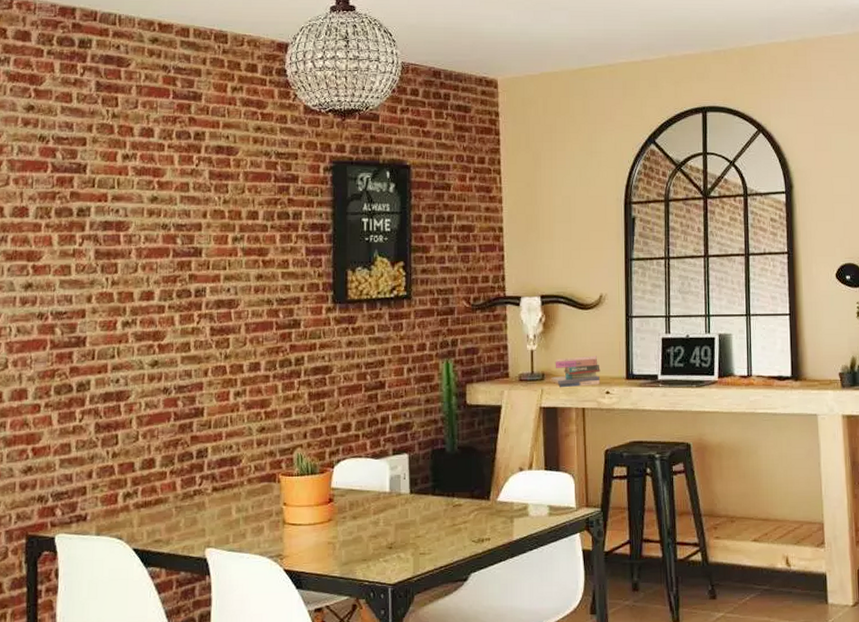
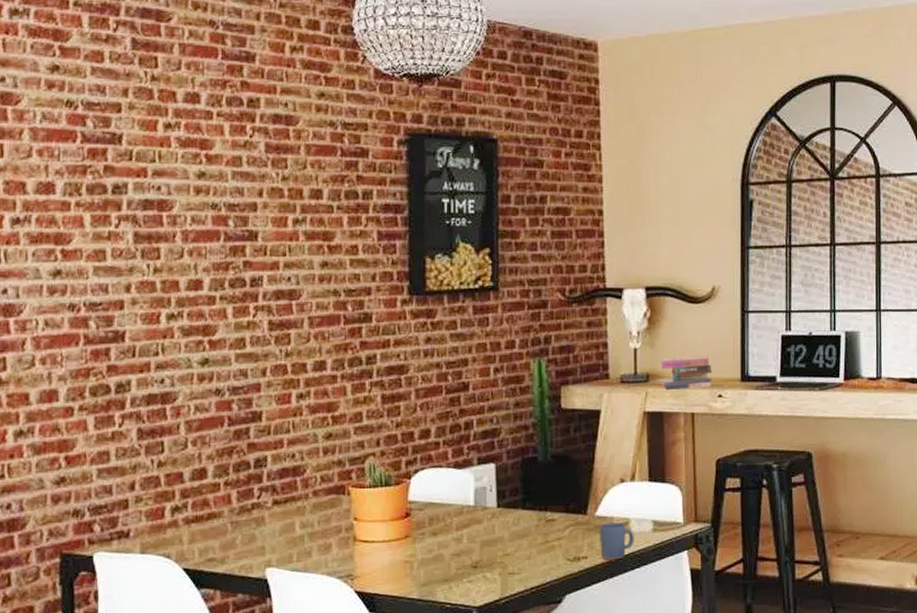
mug: none [500,507,532,542] -> present [599,522,634,560]

